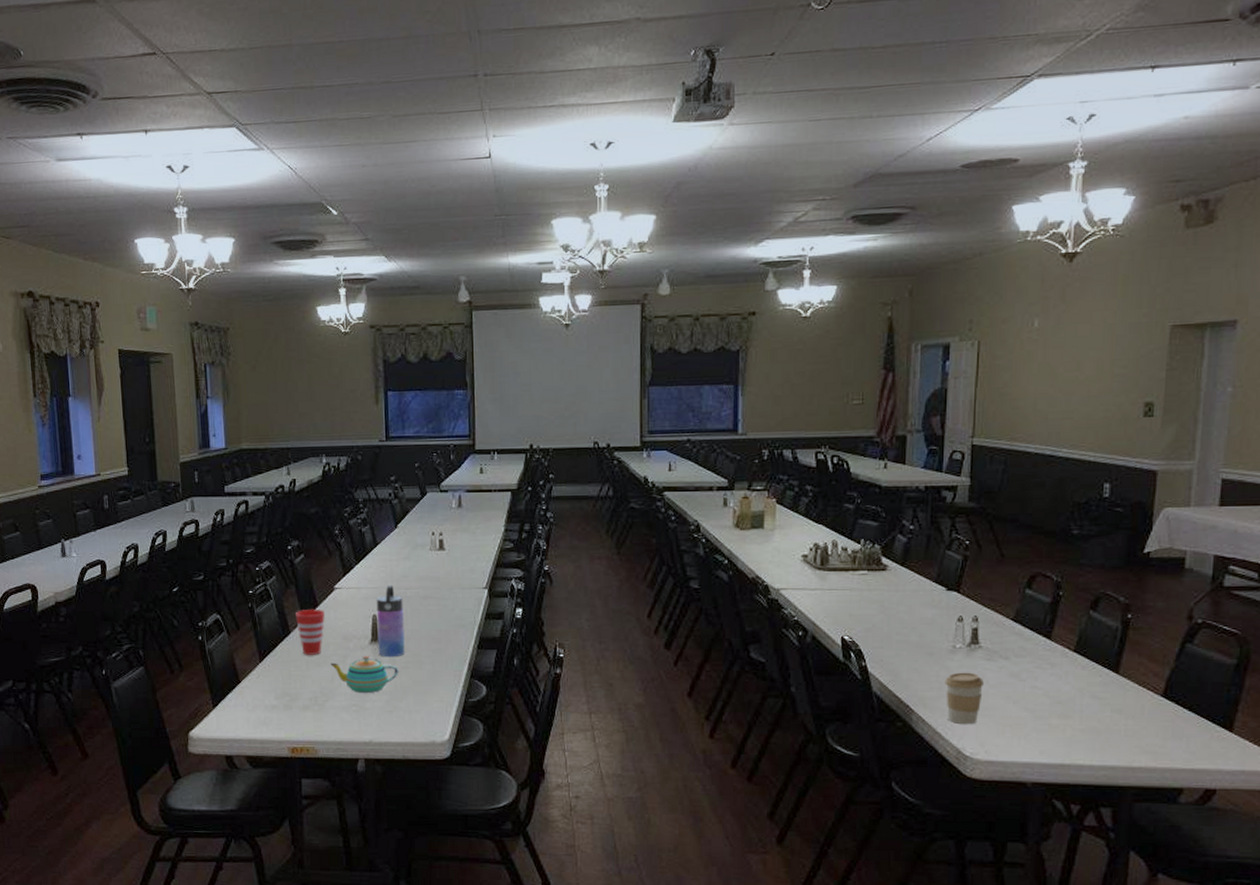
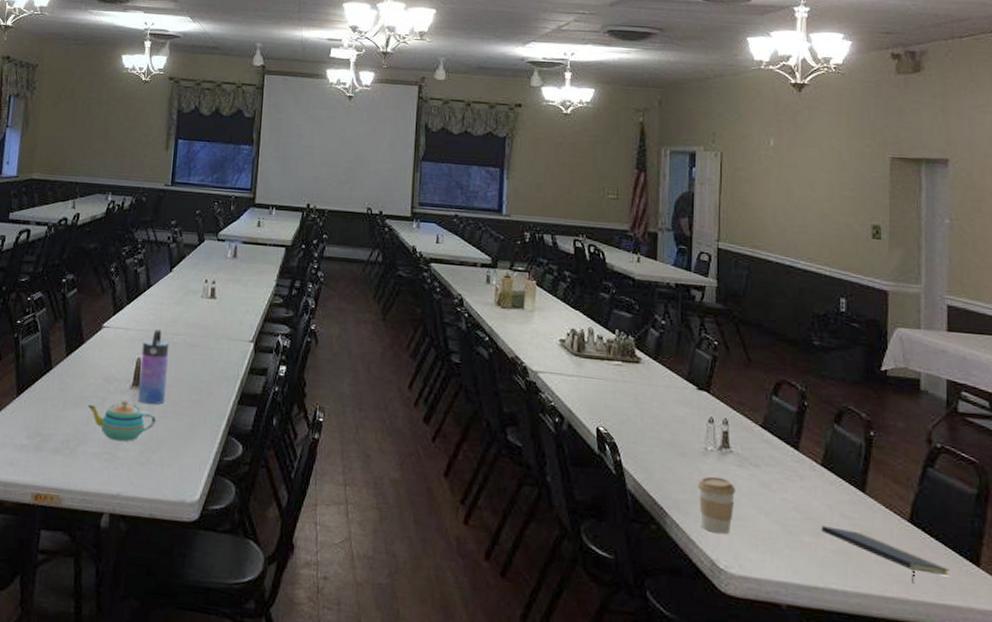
cup: present [296,610,325,655] -> none [59,345,90,395]
notepad: none [1070,708,1201,753] -> present [821,526,950,584]

